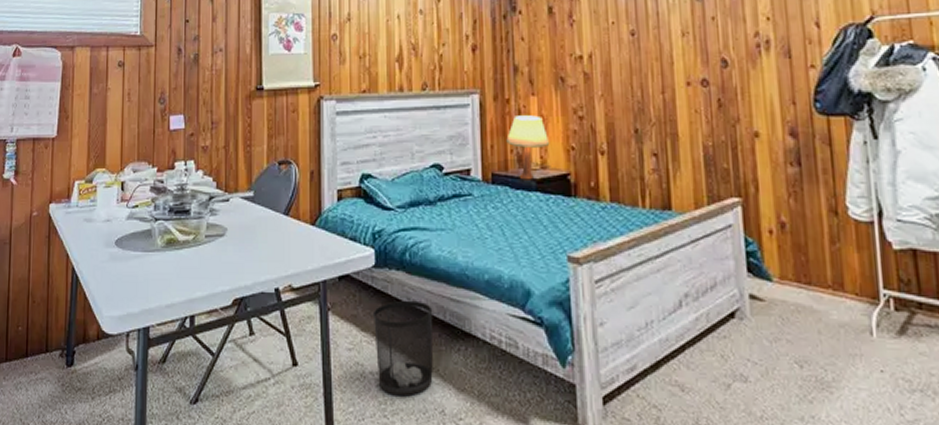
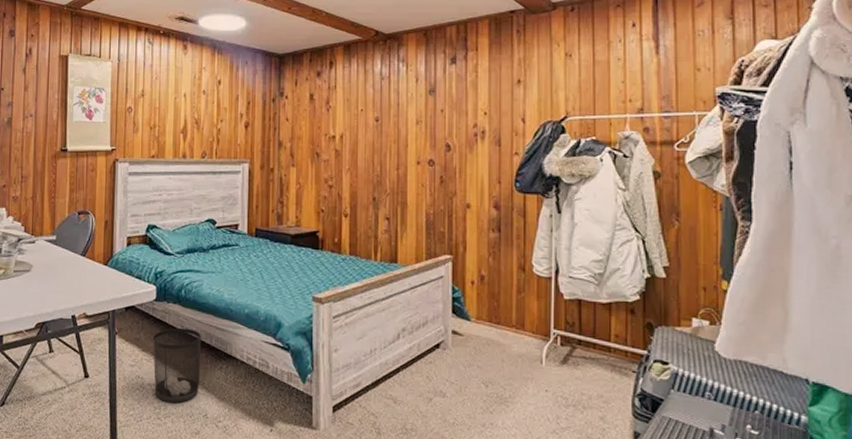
table lamp: present [506,114,550,180] -> none [269,181,304,235]

